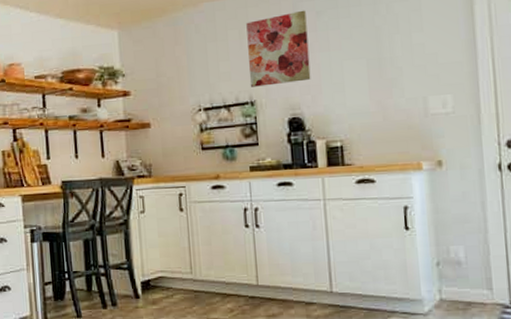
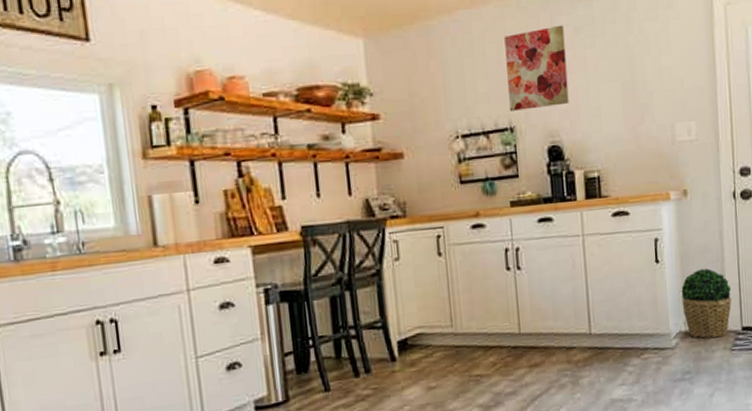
potted plant: none [435,239,497,309] -> present [681,268,732,338]

